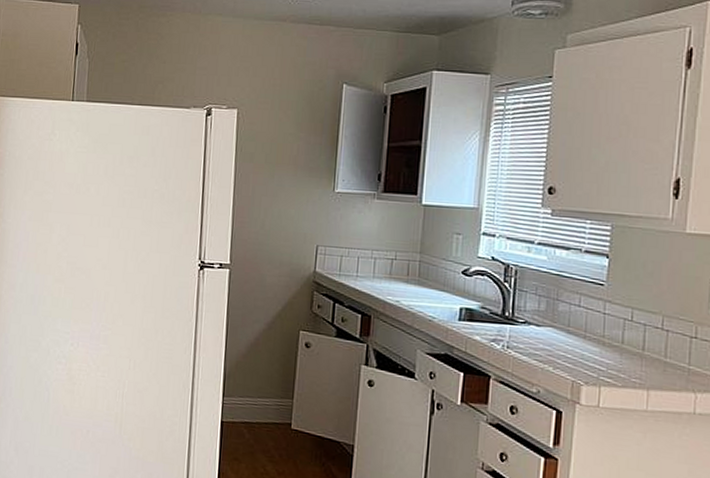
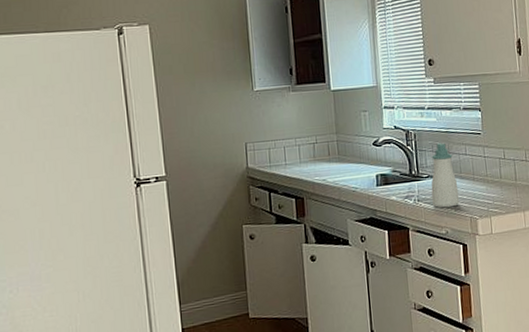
soap bottle: none [525,286,563,364] -> present [431,143,460,208]

